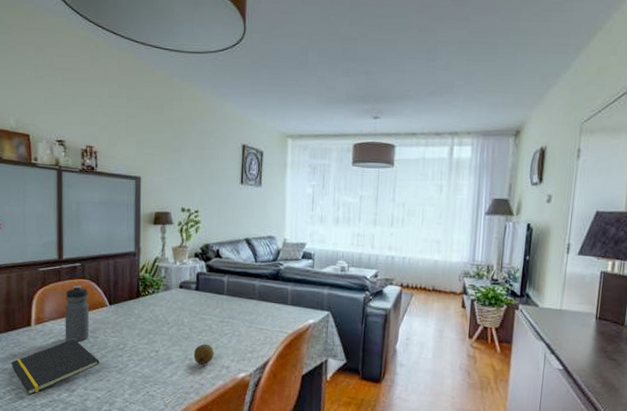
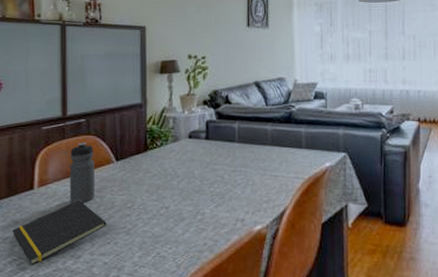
fruit: present [193,344,215,365] -> none [205,196,228,219]

